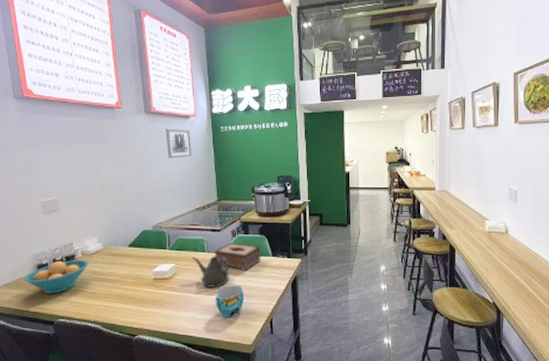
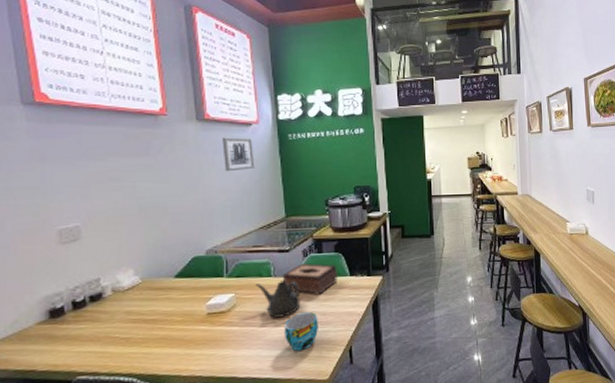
fruit bowl: present [24,260,89,294] -> none [29,299,122,346]

